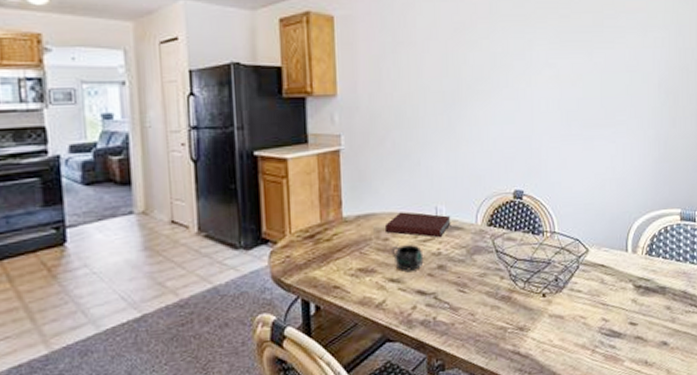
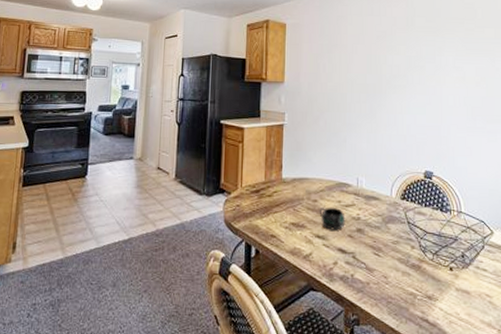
notebook: present [384,212,451,238] -> none [314,179,370,205]

